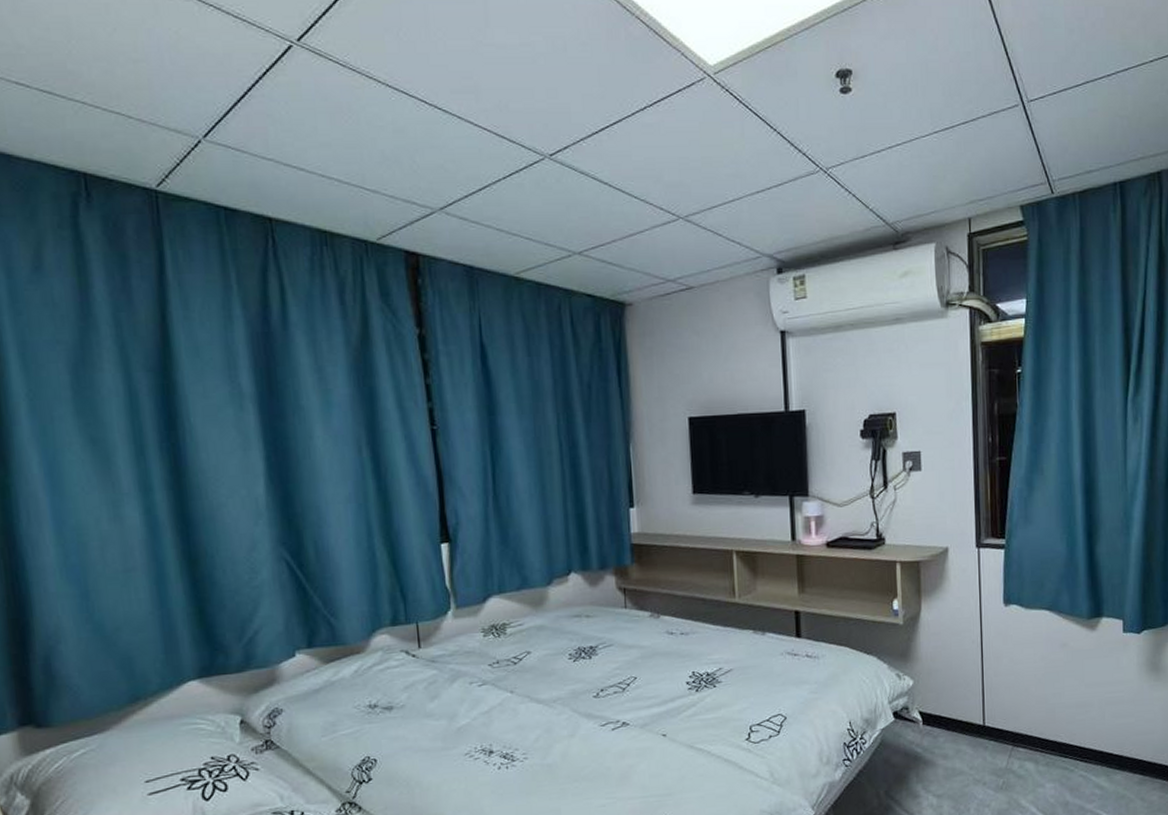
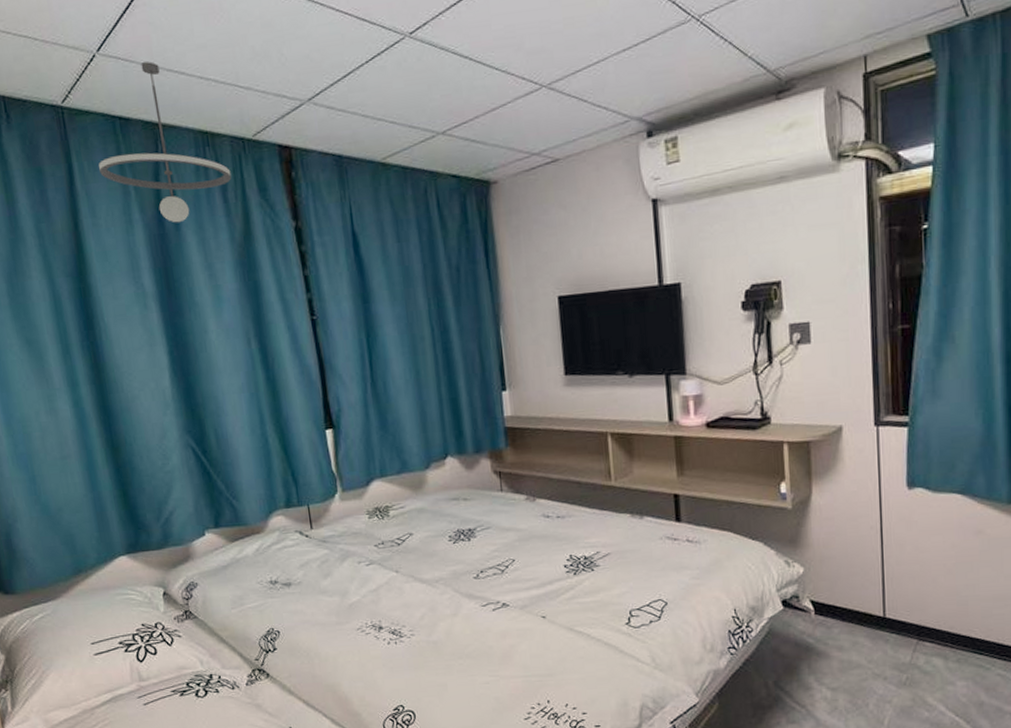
pendant light: none [196,154,351,322] -> present [99,61,232,223]

